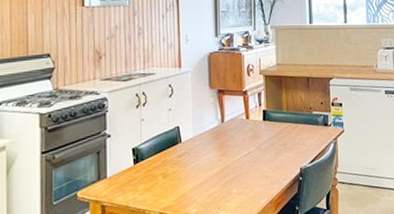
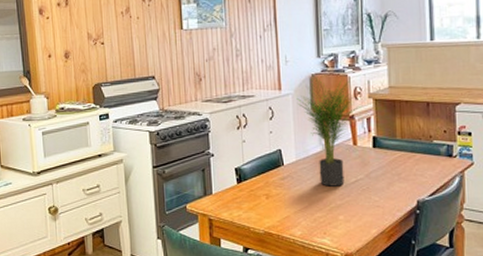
potted plant: none [195,53,252,161] -> present [297,75,360,187]

